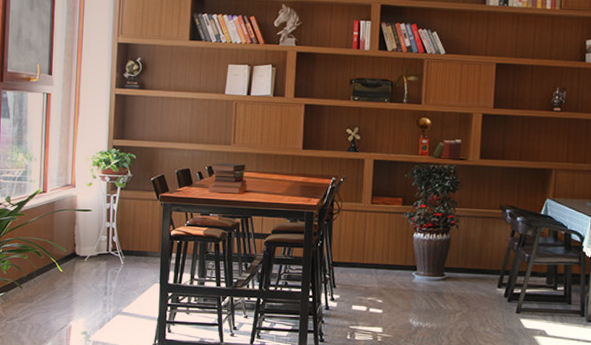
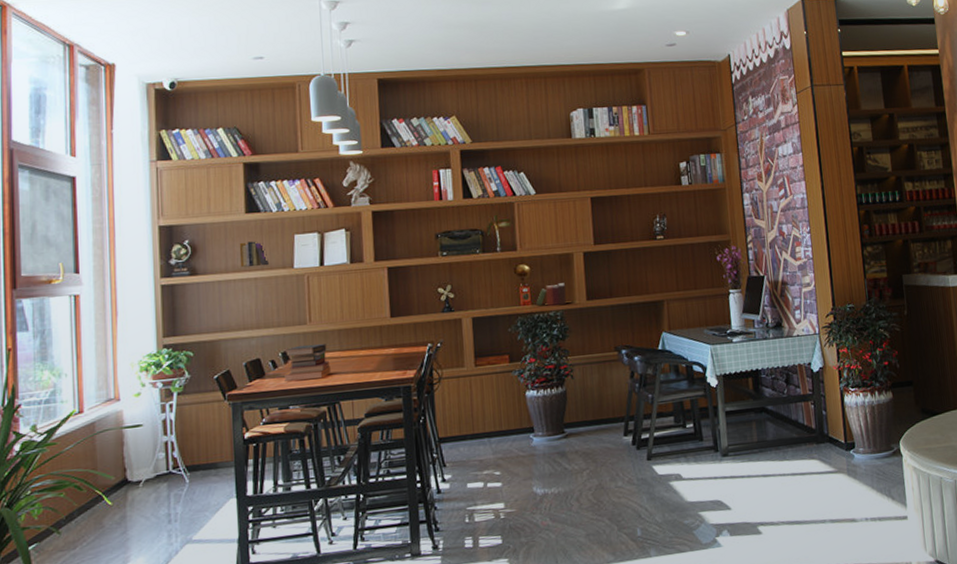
books: none [181,65,205,89] -> present [239,241,269,268]

